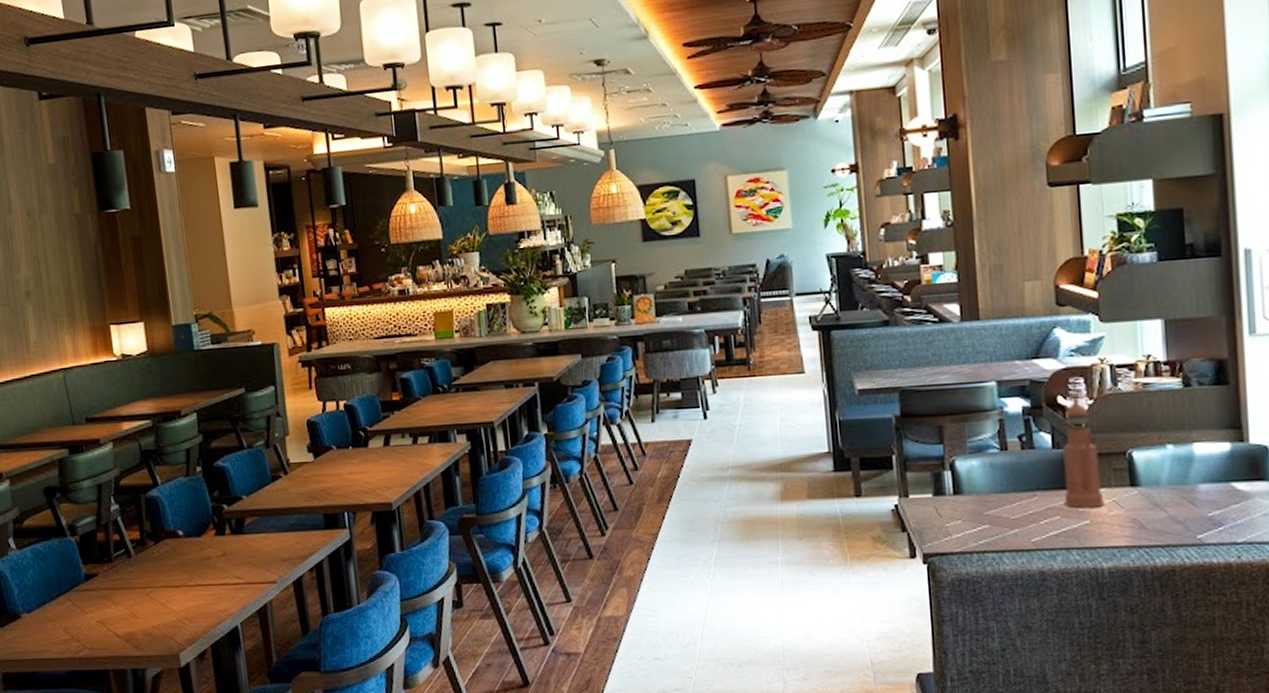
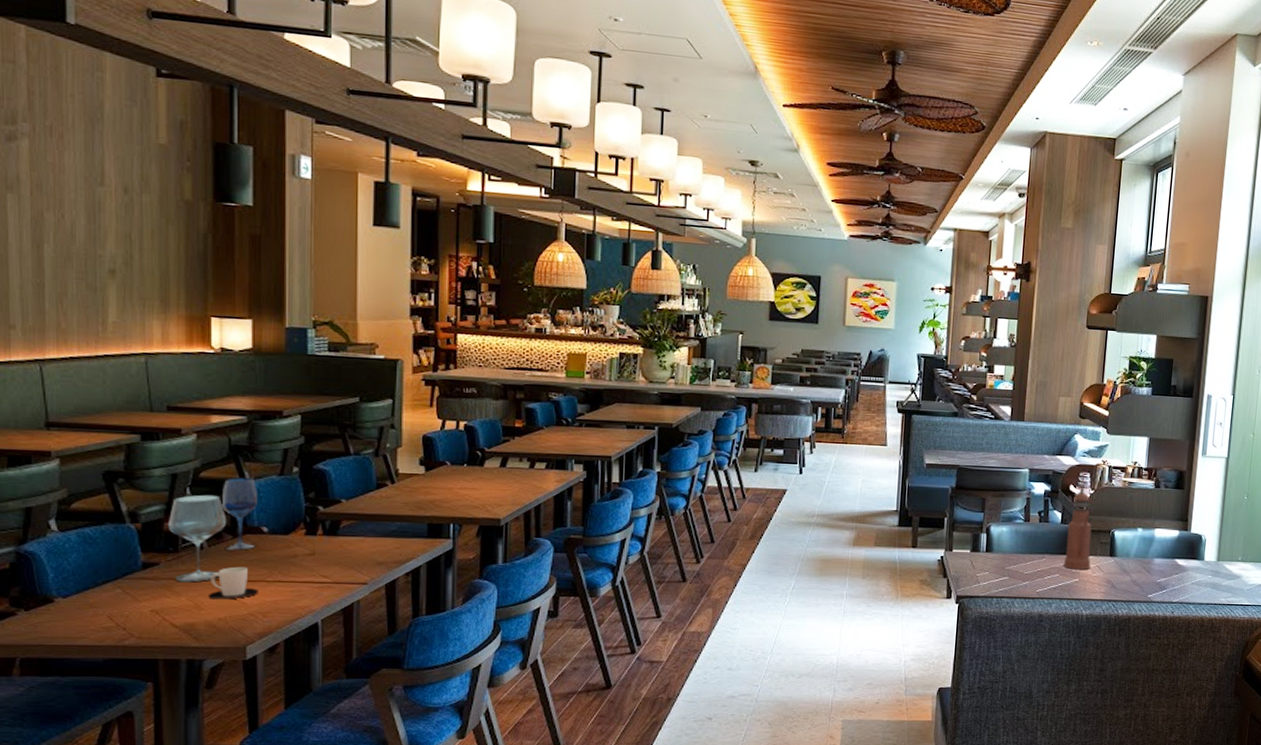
wine glass: none [100,502,149,592] -> present [167,494,227,583]
wineglass: none [140,481,175,558] -> present [221,477,257,552]
cup: none [141,572,183,607] -> present [209,566,258,600]

